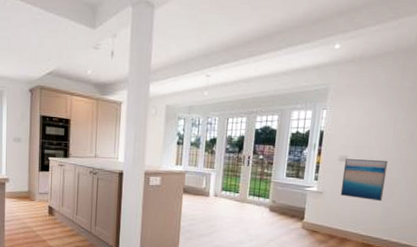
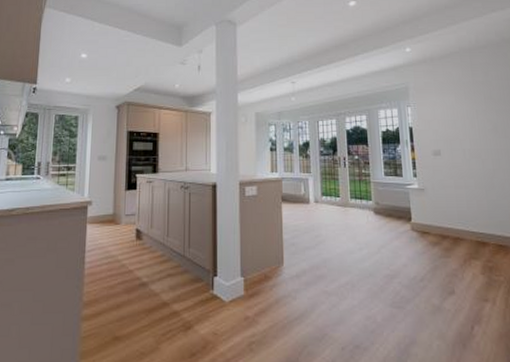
wall art: present [340,158,388,202] -> none [438,151,485,194]

